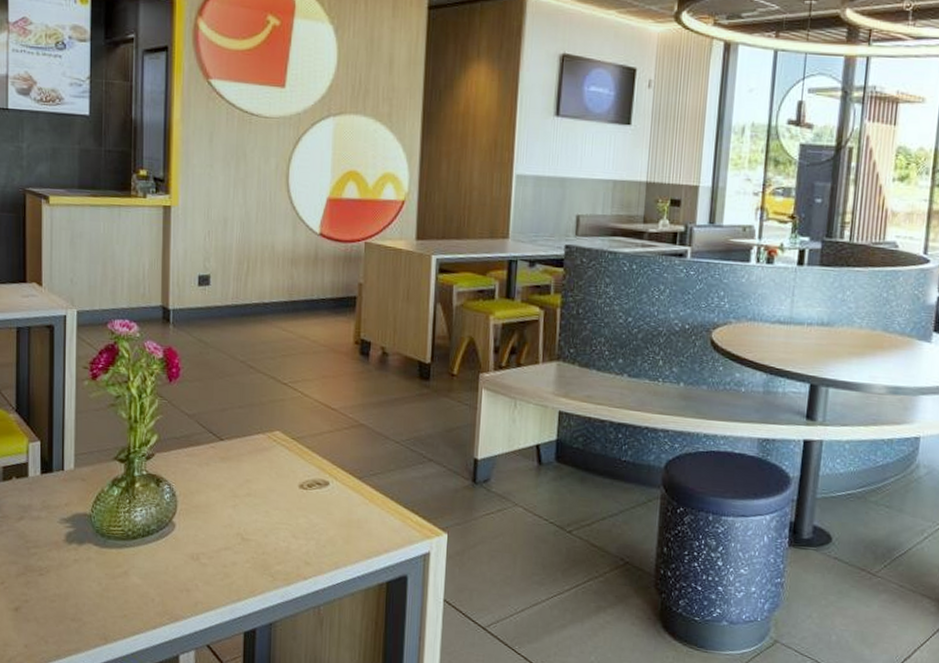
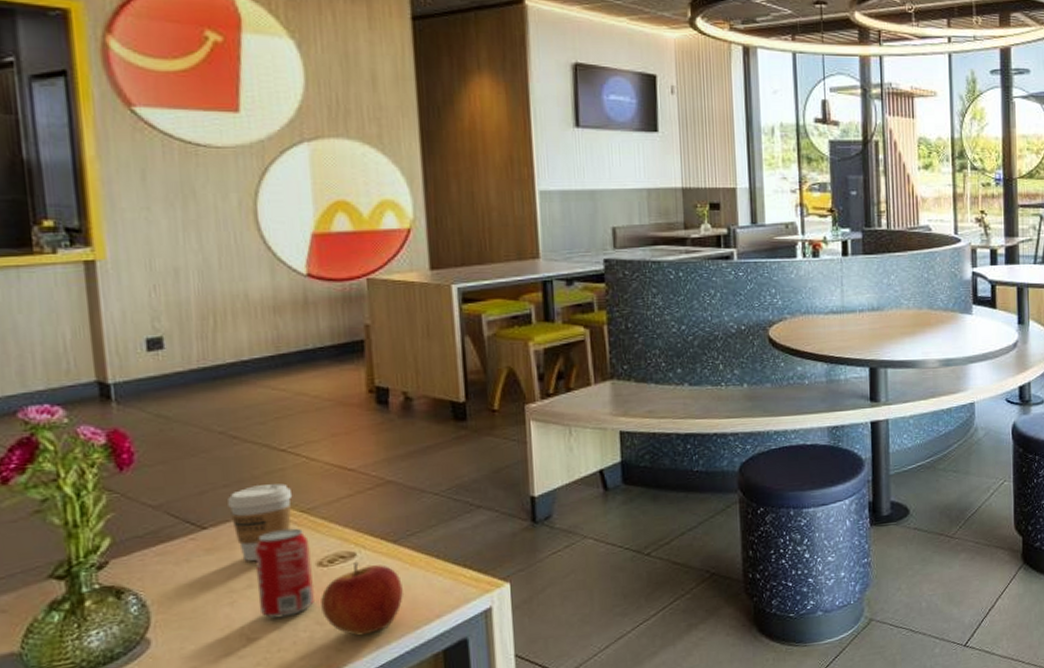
coffee cup: none [241,410,288,474] -> present [227,483,293,561]
beverage can: none [254,451,295,527] -> present [255,528,315,619]
apple: none [298,489,362,555] -> present [321,561,403,636]

